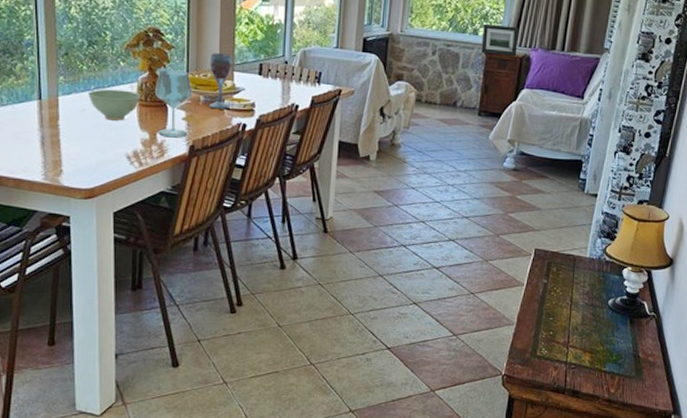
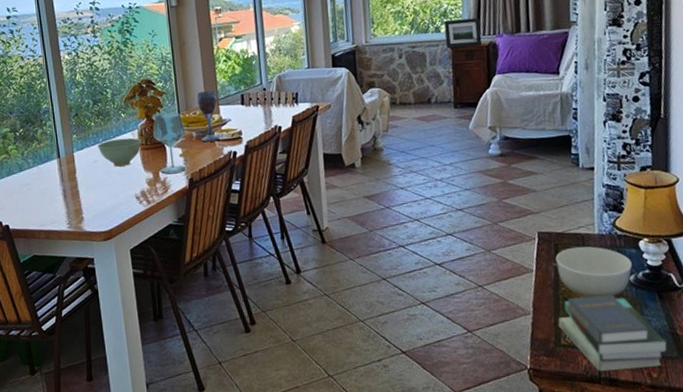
books: none [537,314,628,384] -> present [558,295,667,372]
bowl: none [546,267,614,316] -> present [555,246,633,299]

